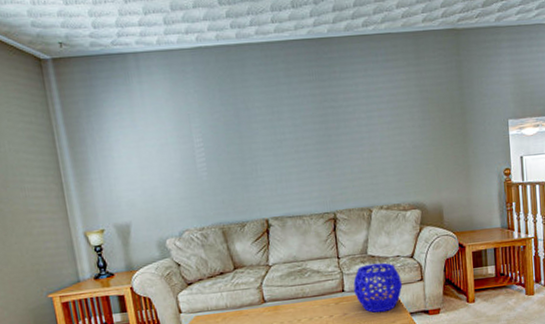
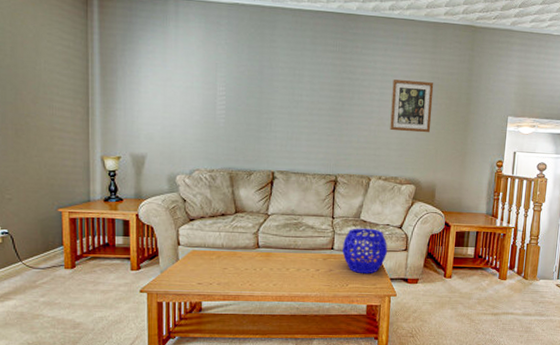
wall art: none [378,97,428,156] -> present [390,79,434,133]

